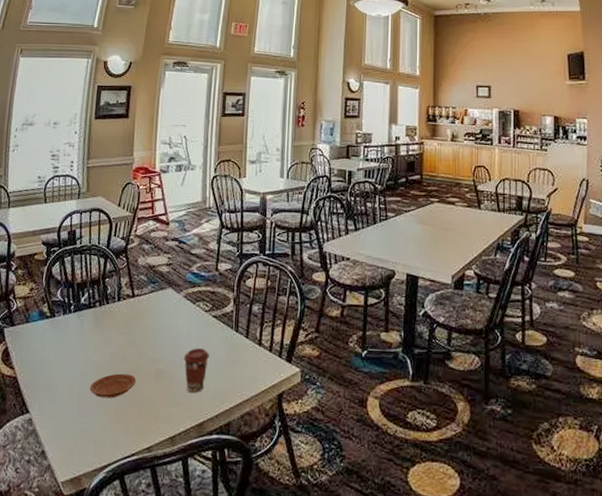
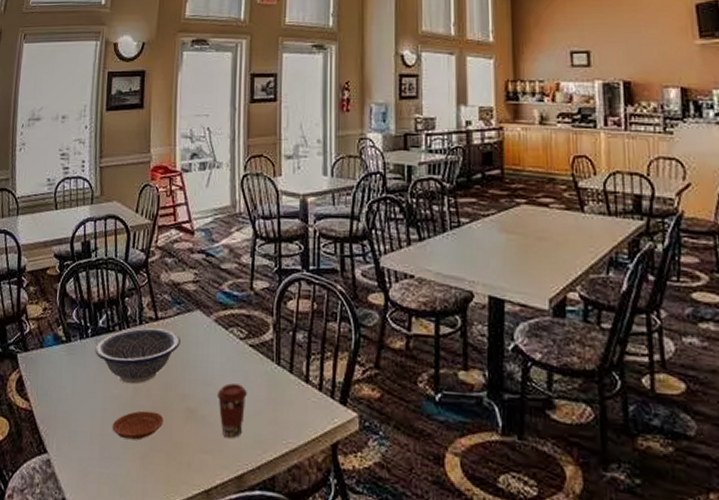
decorative bowl: none [76,303,154,352] -> present [95,327,180,384]

